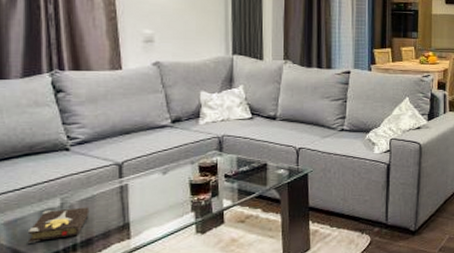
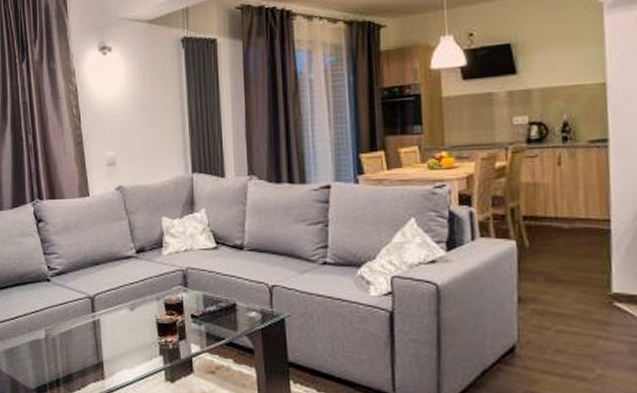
hardback book: present [27,207,90,243] -> none [21,341,69,374]

